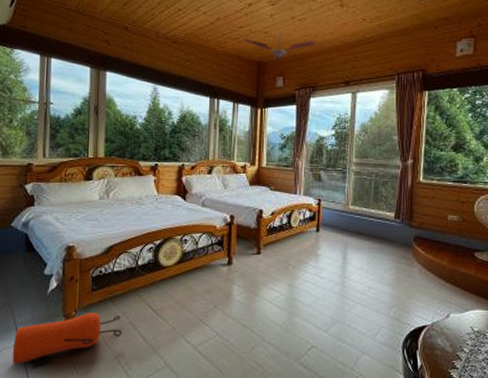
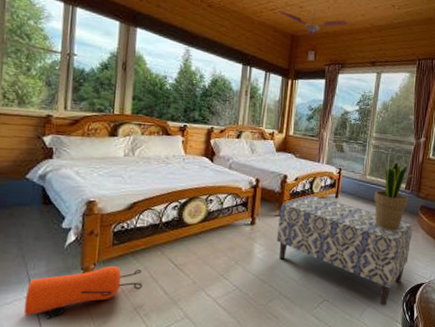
bench: none [255,230,408,353] -> present [276,195,413,306]
potted plant: none [360,188,406,266] -> present [374,162,416,230]

